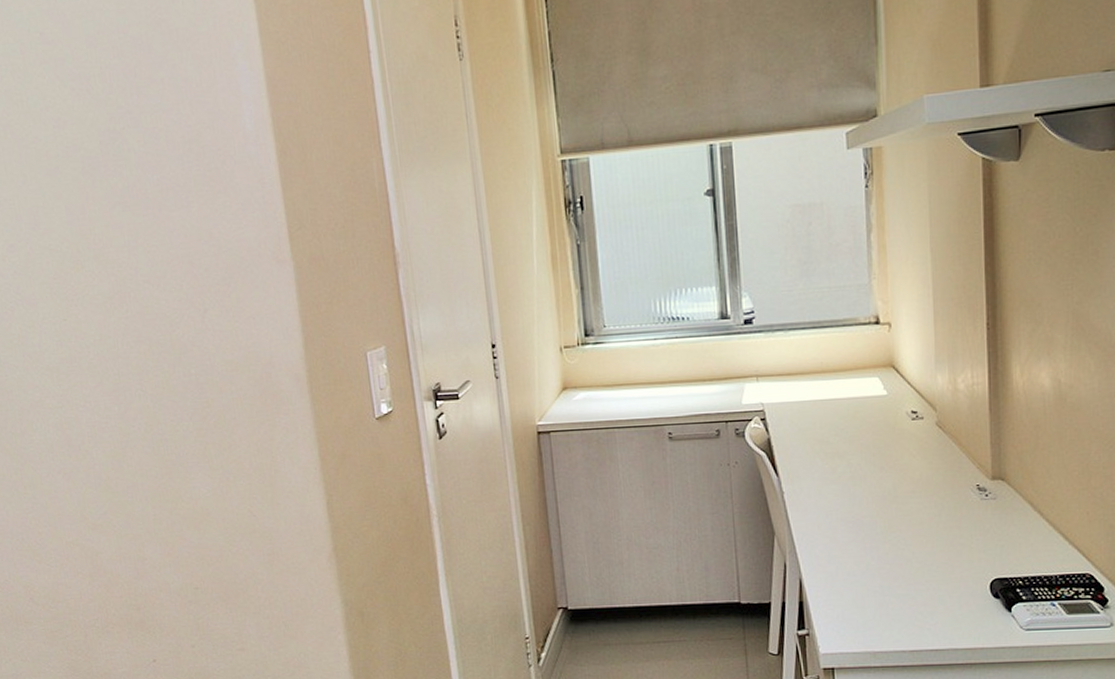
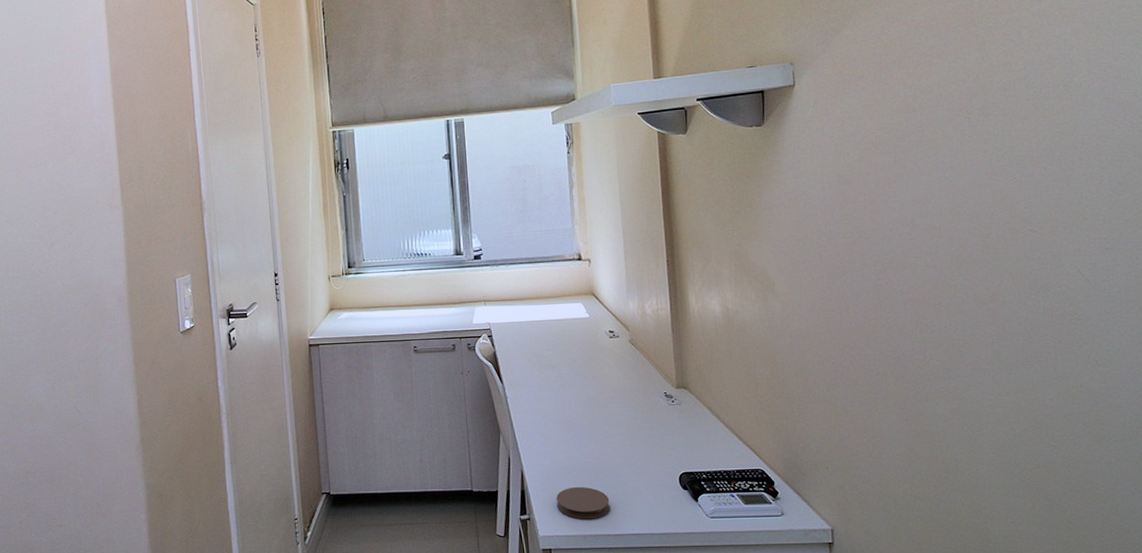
coaster: none [842,596,906,634] -> present [556,486,610,520]

